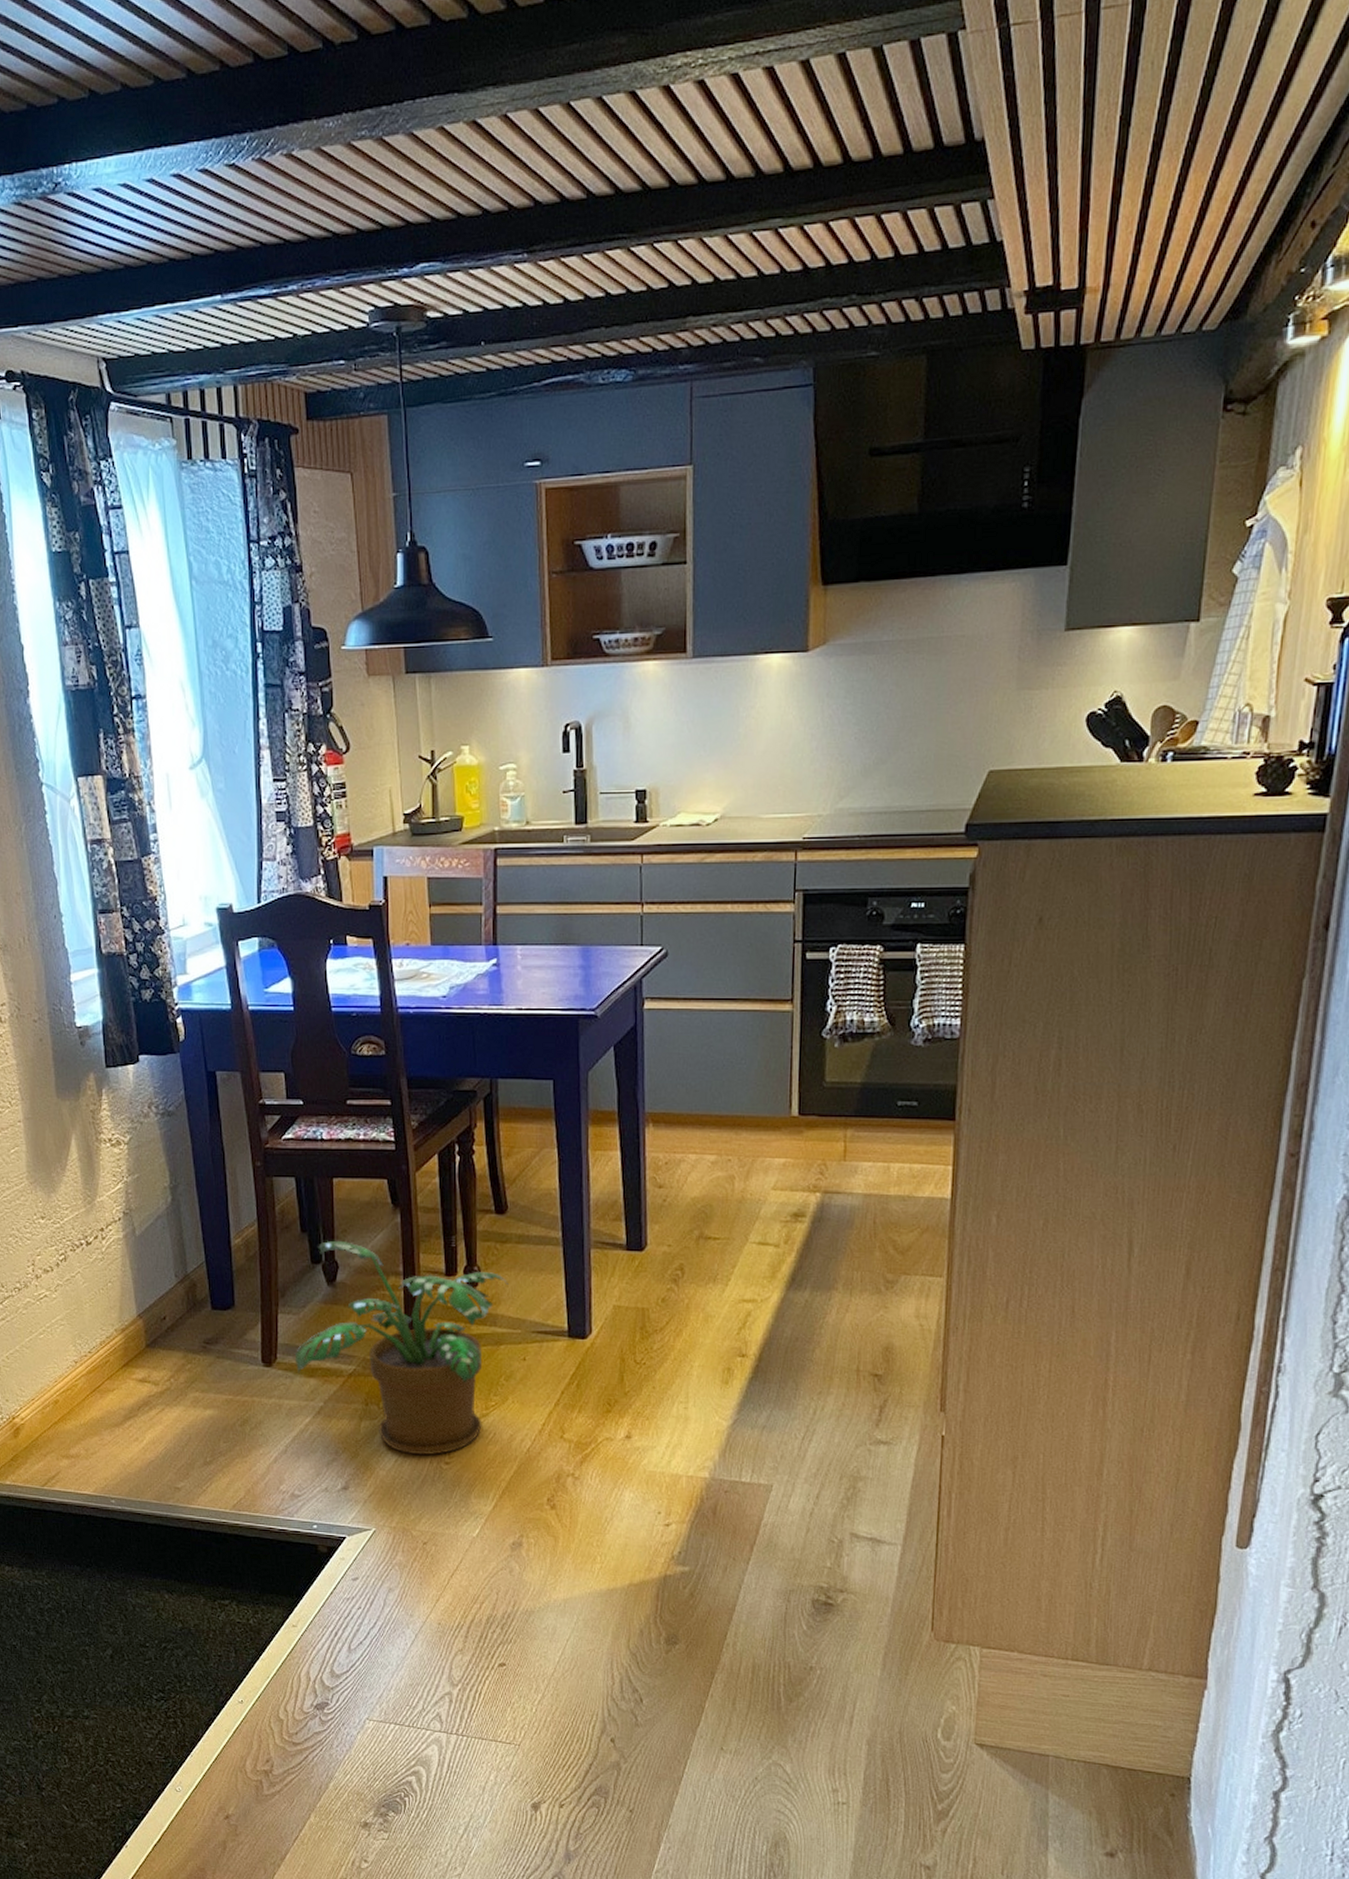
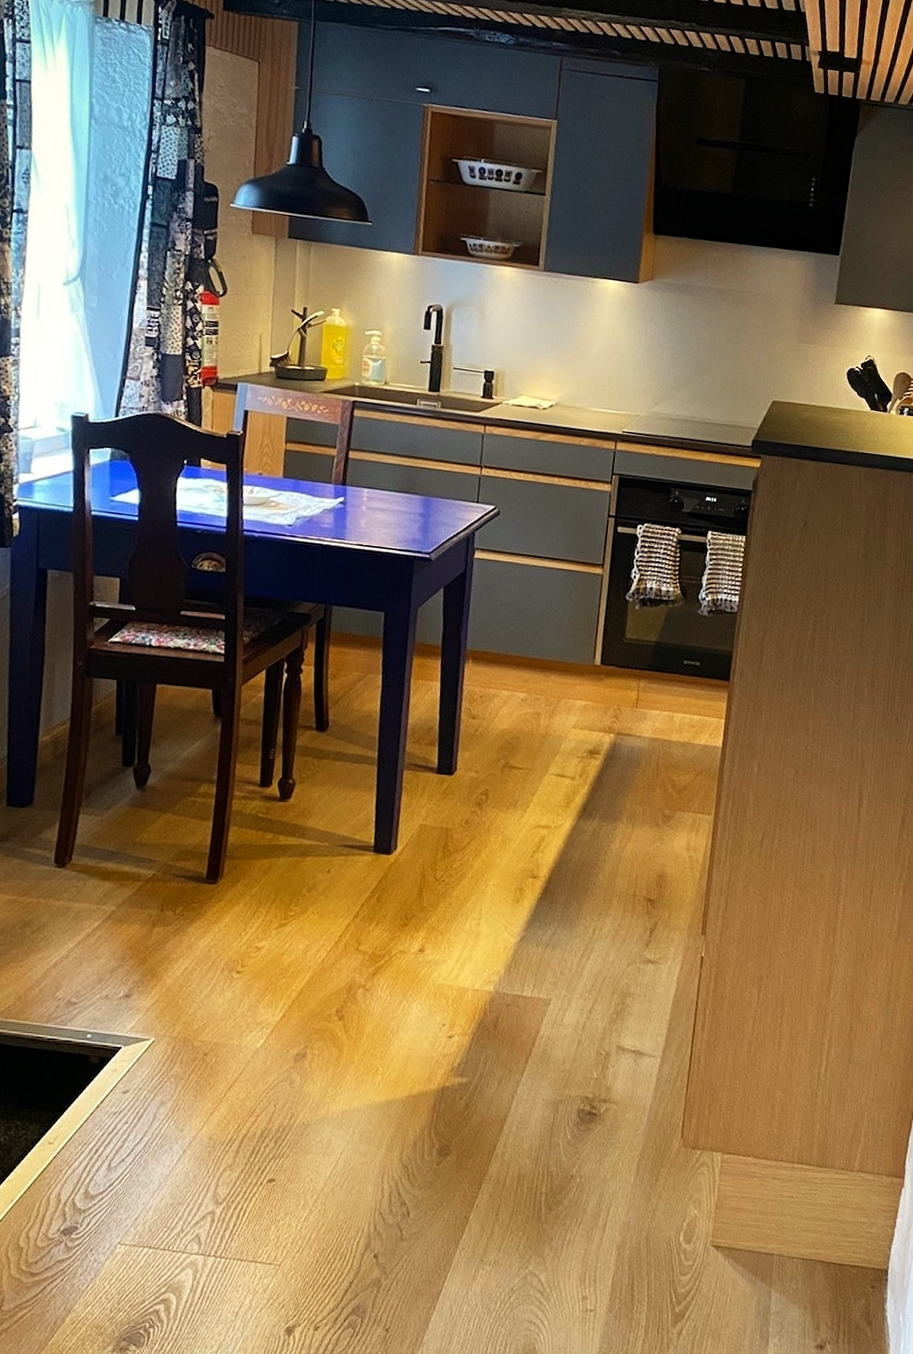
potted plant: present [294,1240,509,1456] -> none [91,744,322,964]

